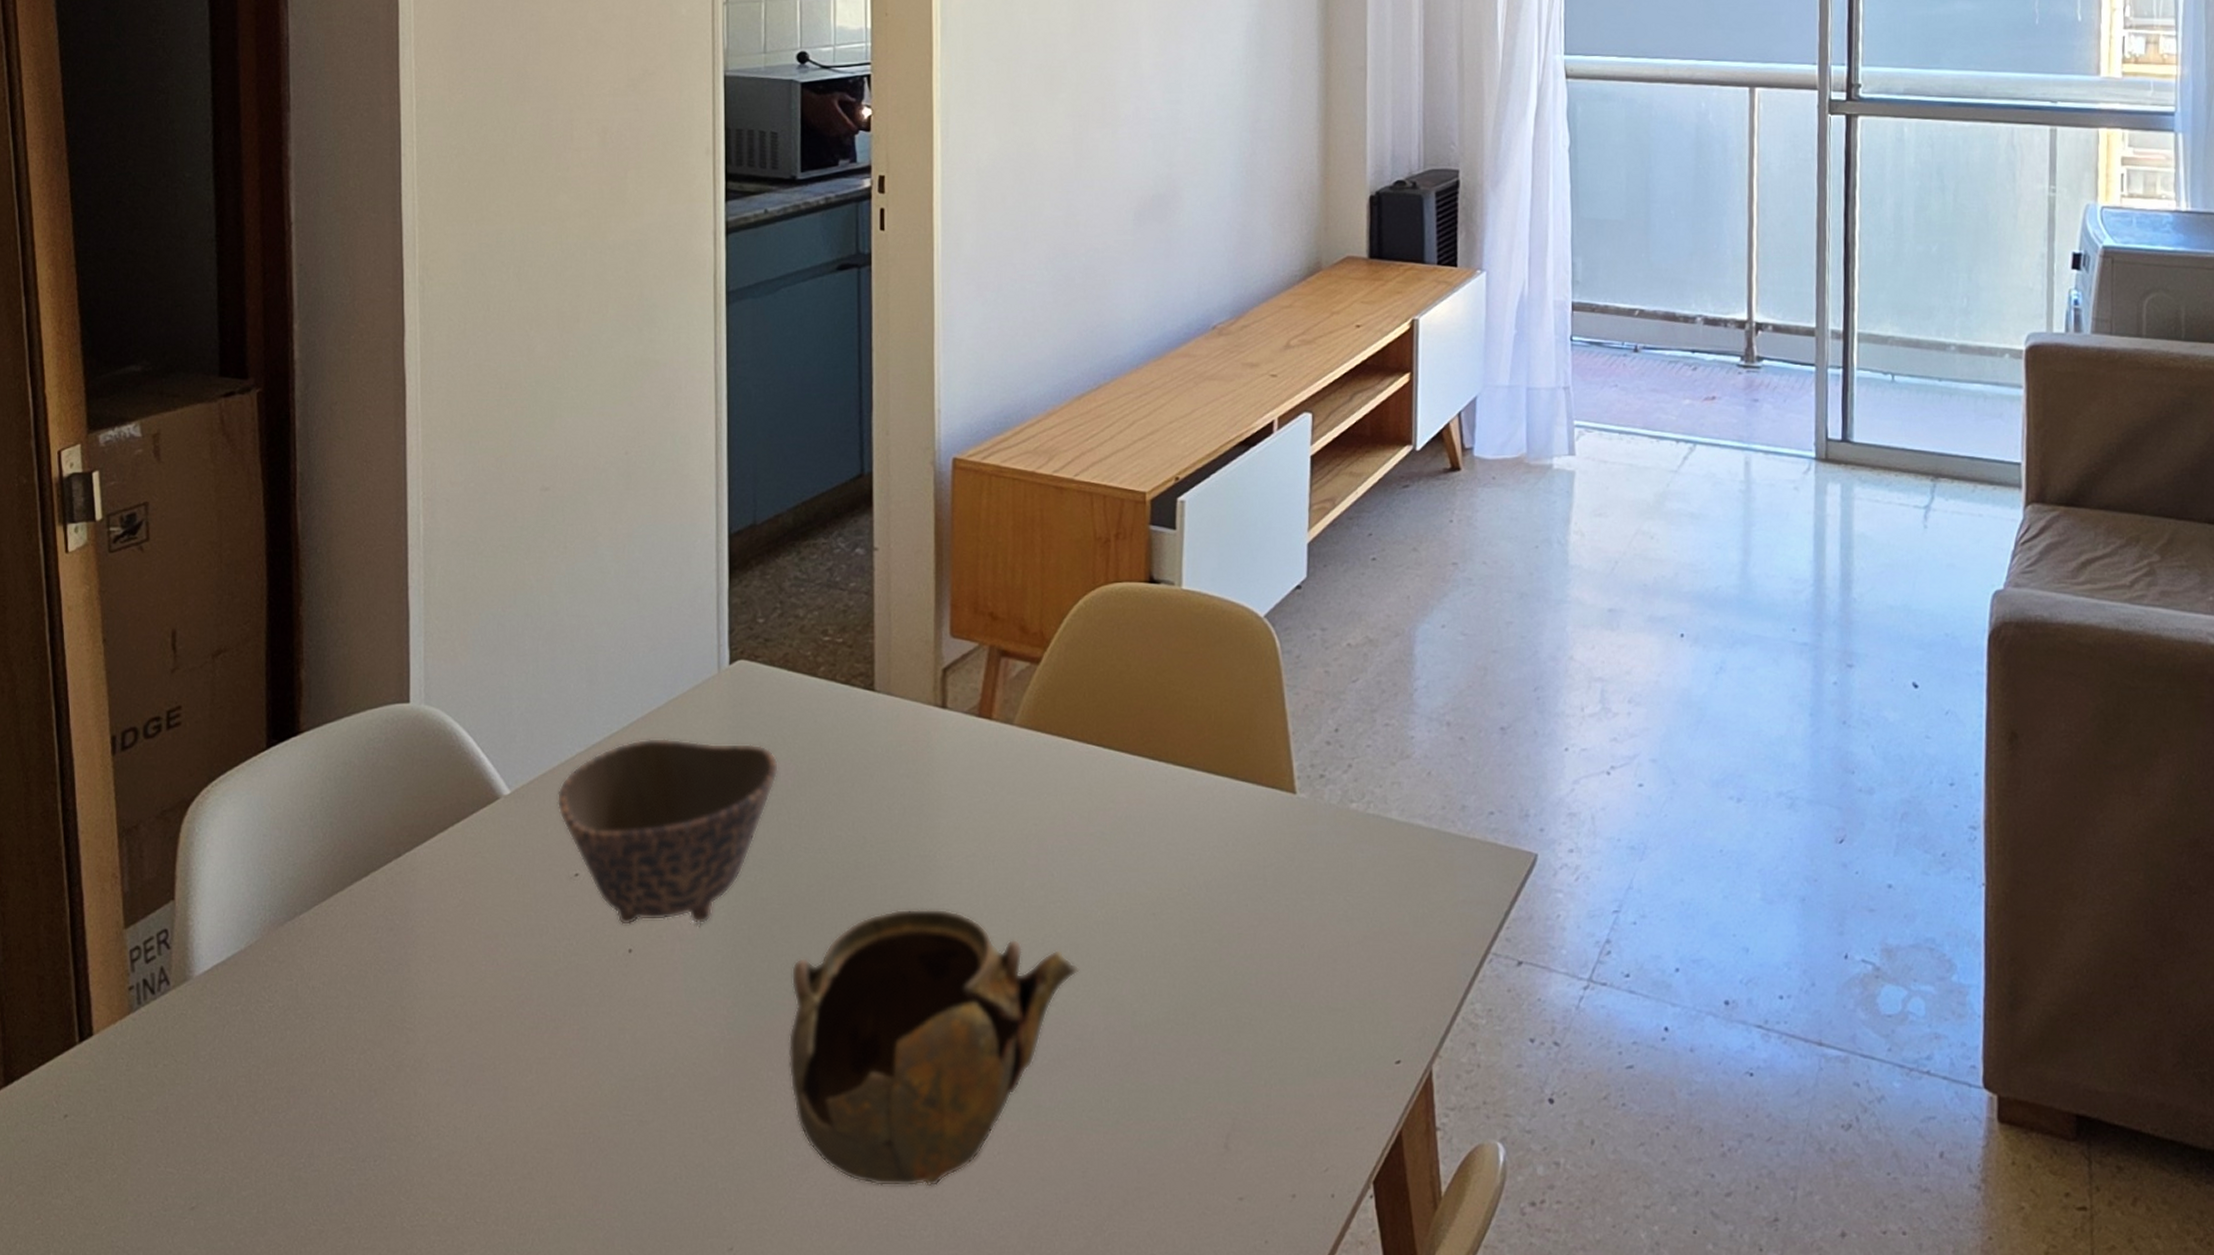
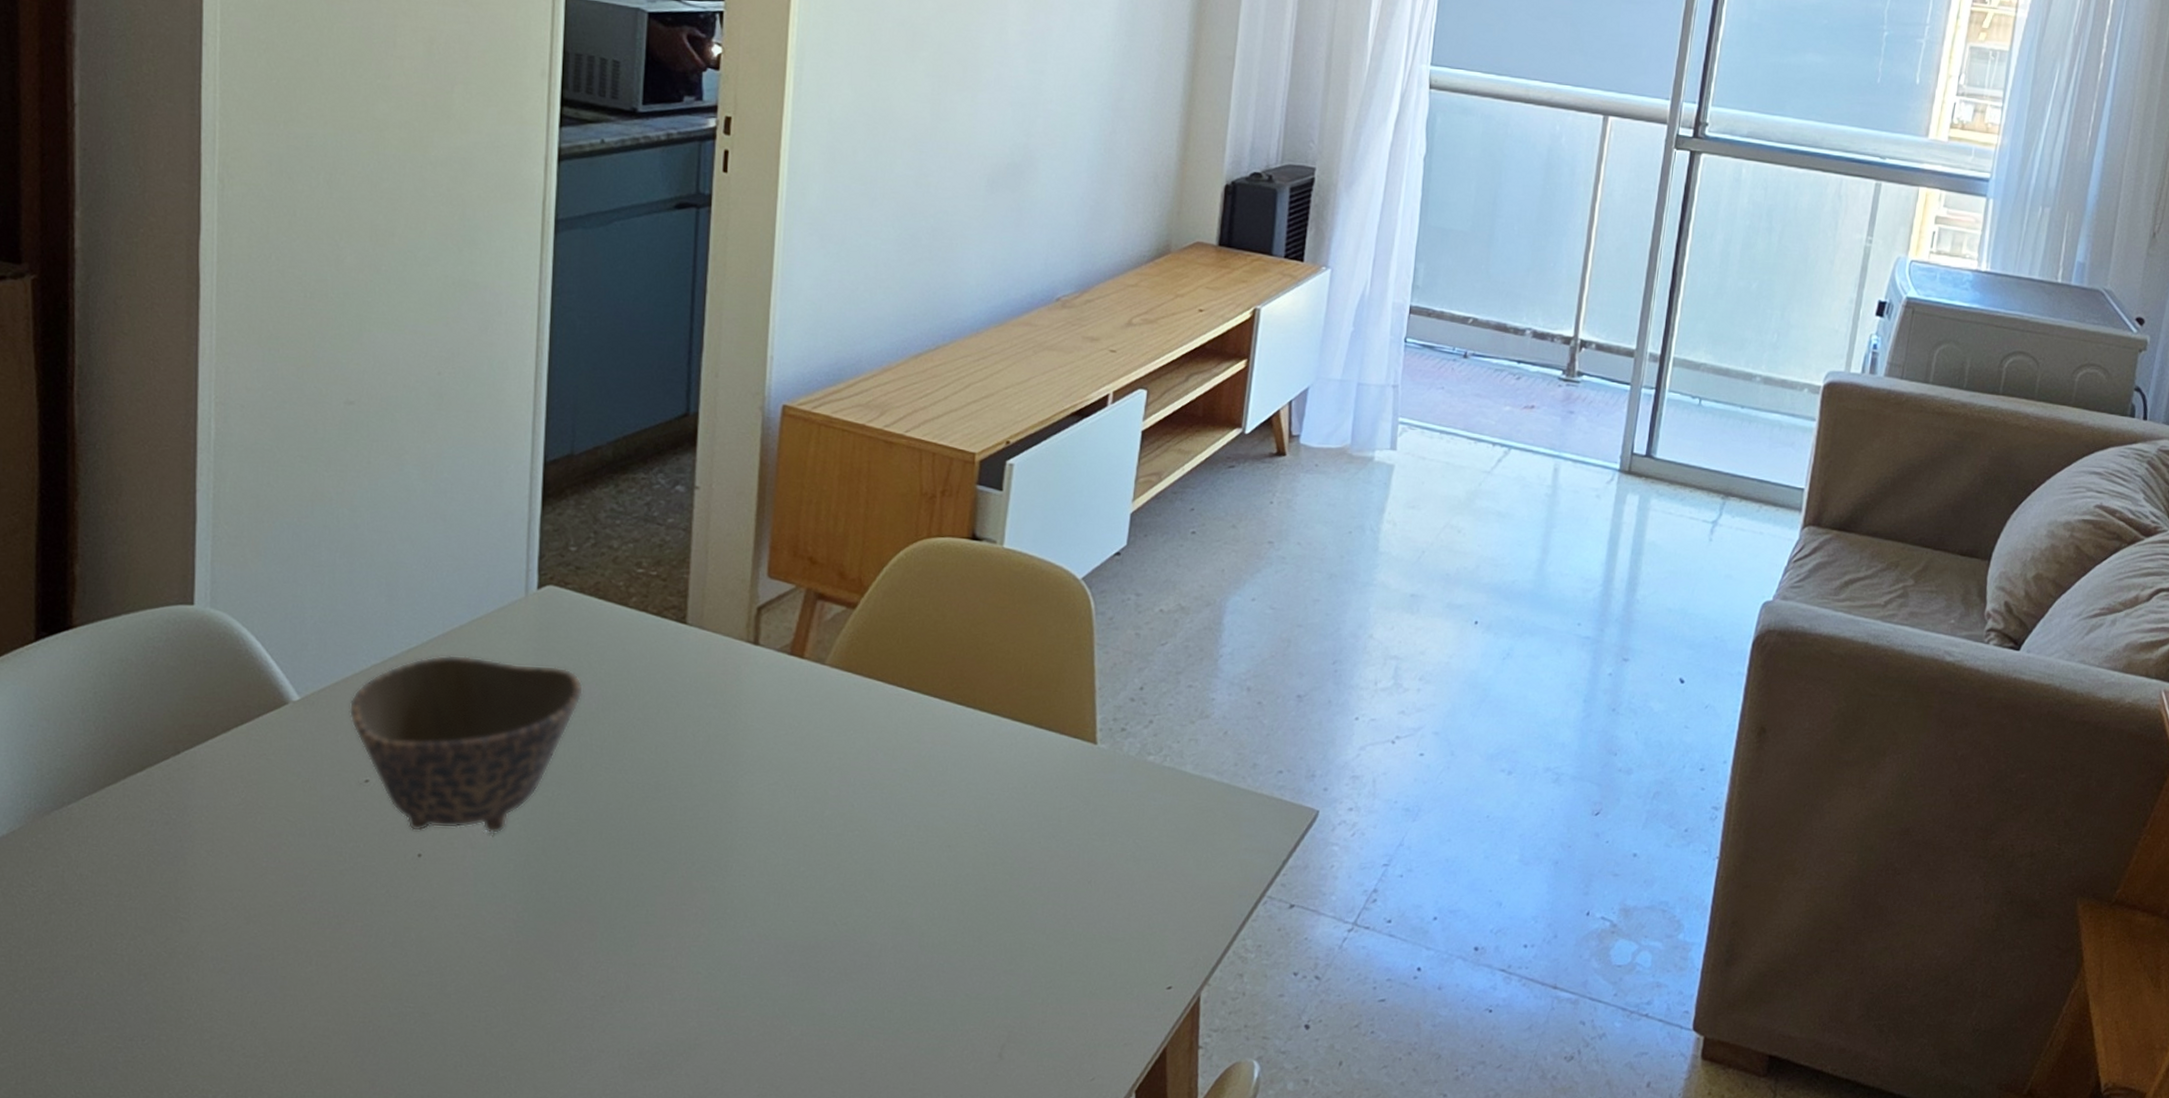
teapot: present [788,909,1080,1187] -> none [576,829,873,1082]

